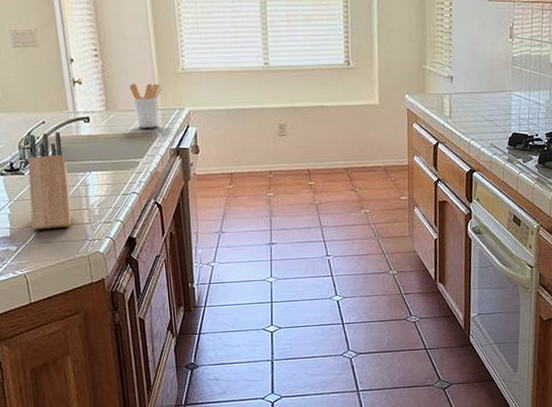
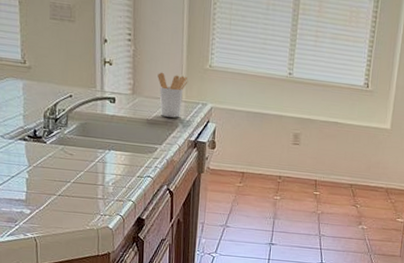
knife block: present [27,132,72,230] -> none [47,105,88,200]

